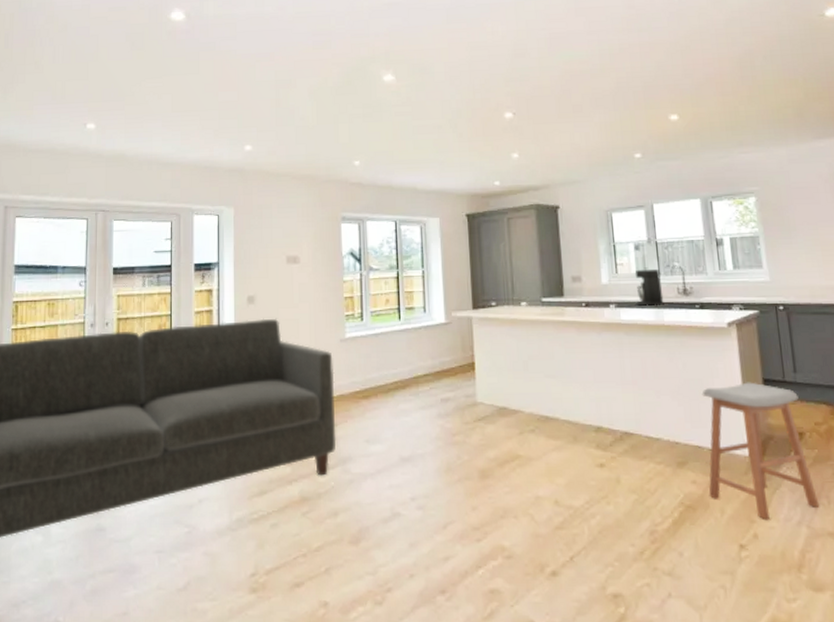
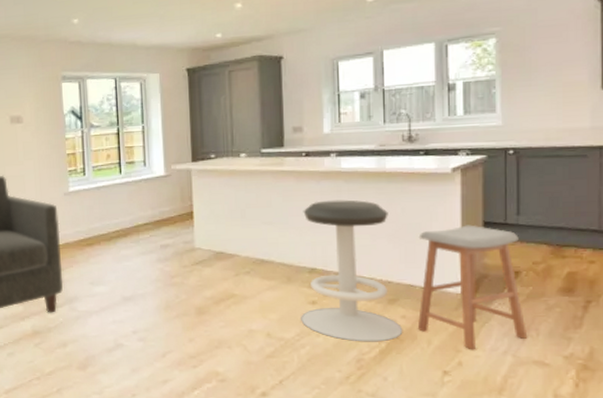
bar stool: none [586,353,695,511] -> present [301,200,403,342]
coffee maker: present [634,268,664,307] -> none [357,116,387,154]

